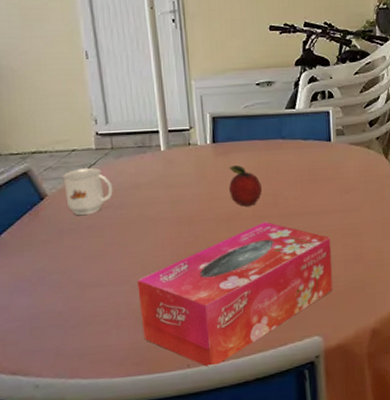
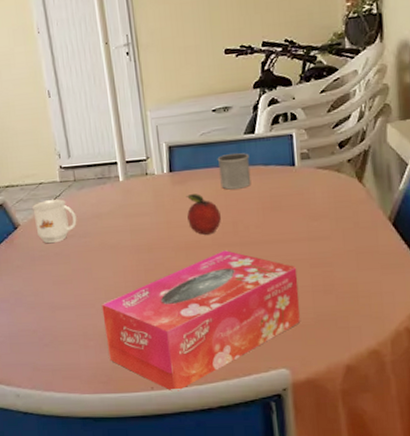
mug: none [259,127,291,162] -> present [217,153,251,190]

